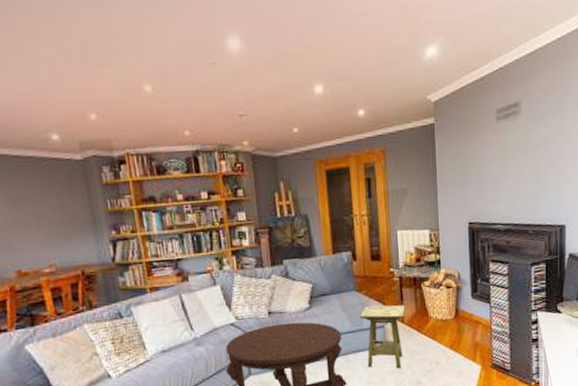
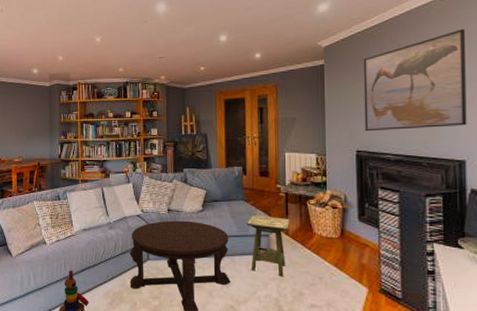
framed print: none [474,82,568,201] -> present [363,29,467,132]

